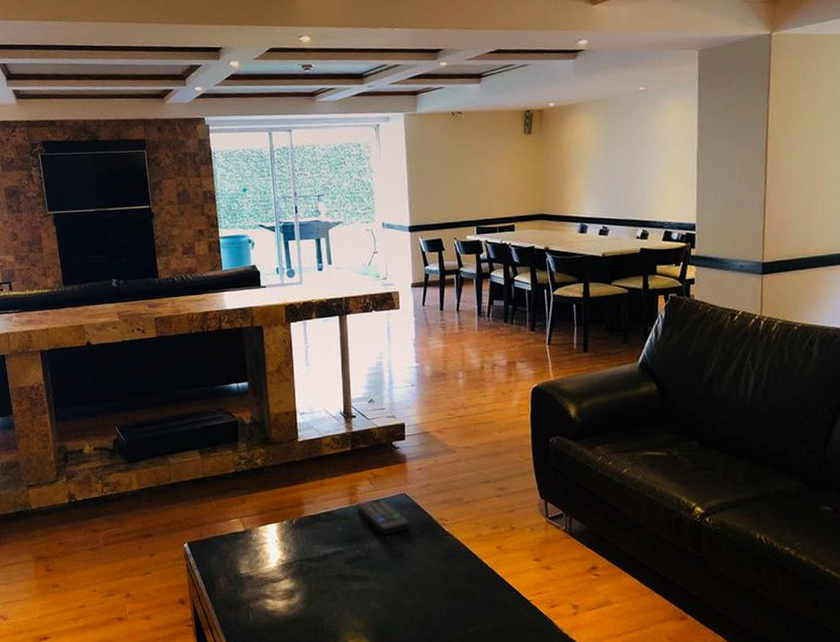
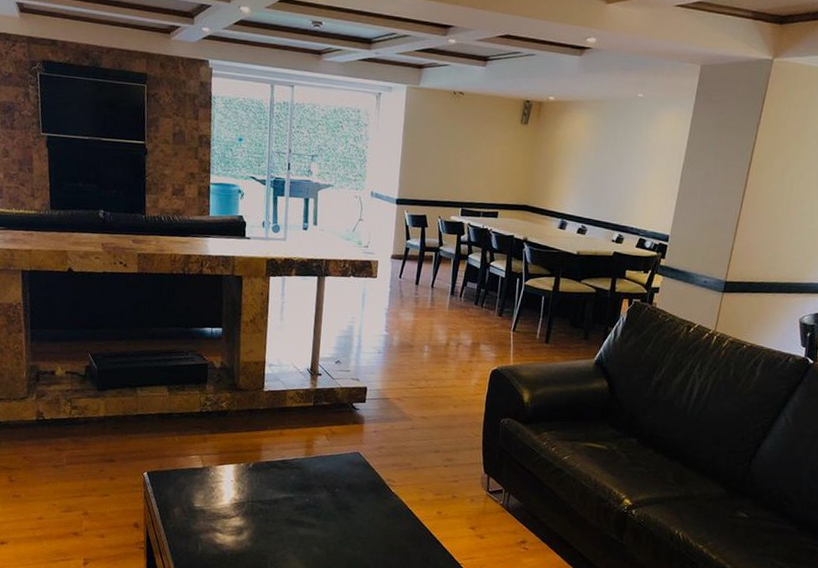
remote control: present [356,498,410,536] -> none [311,453,359,489]

